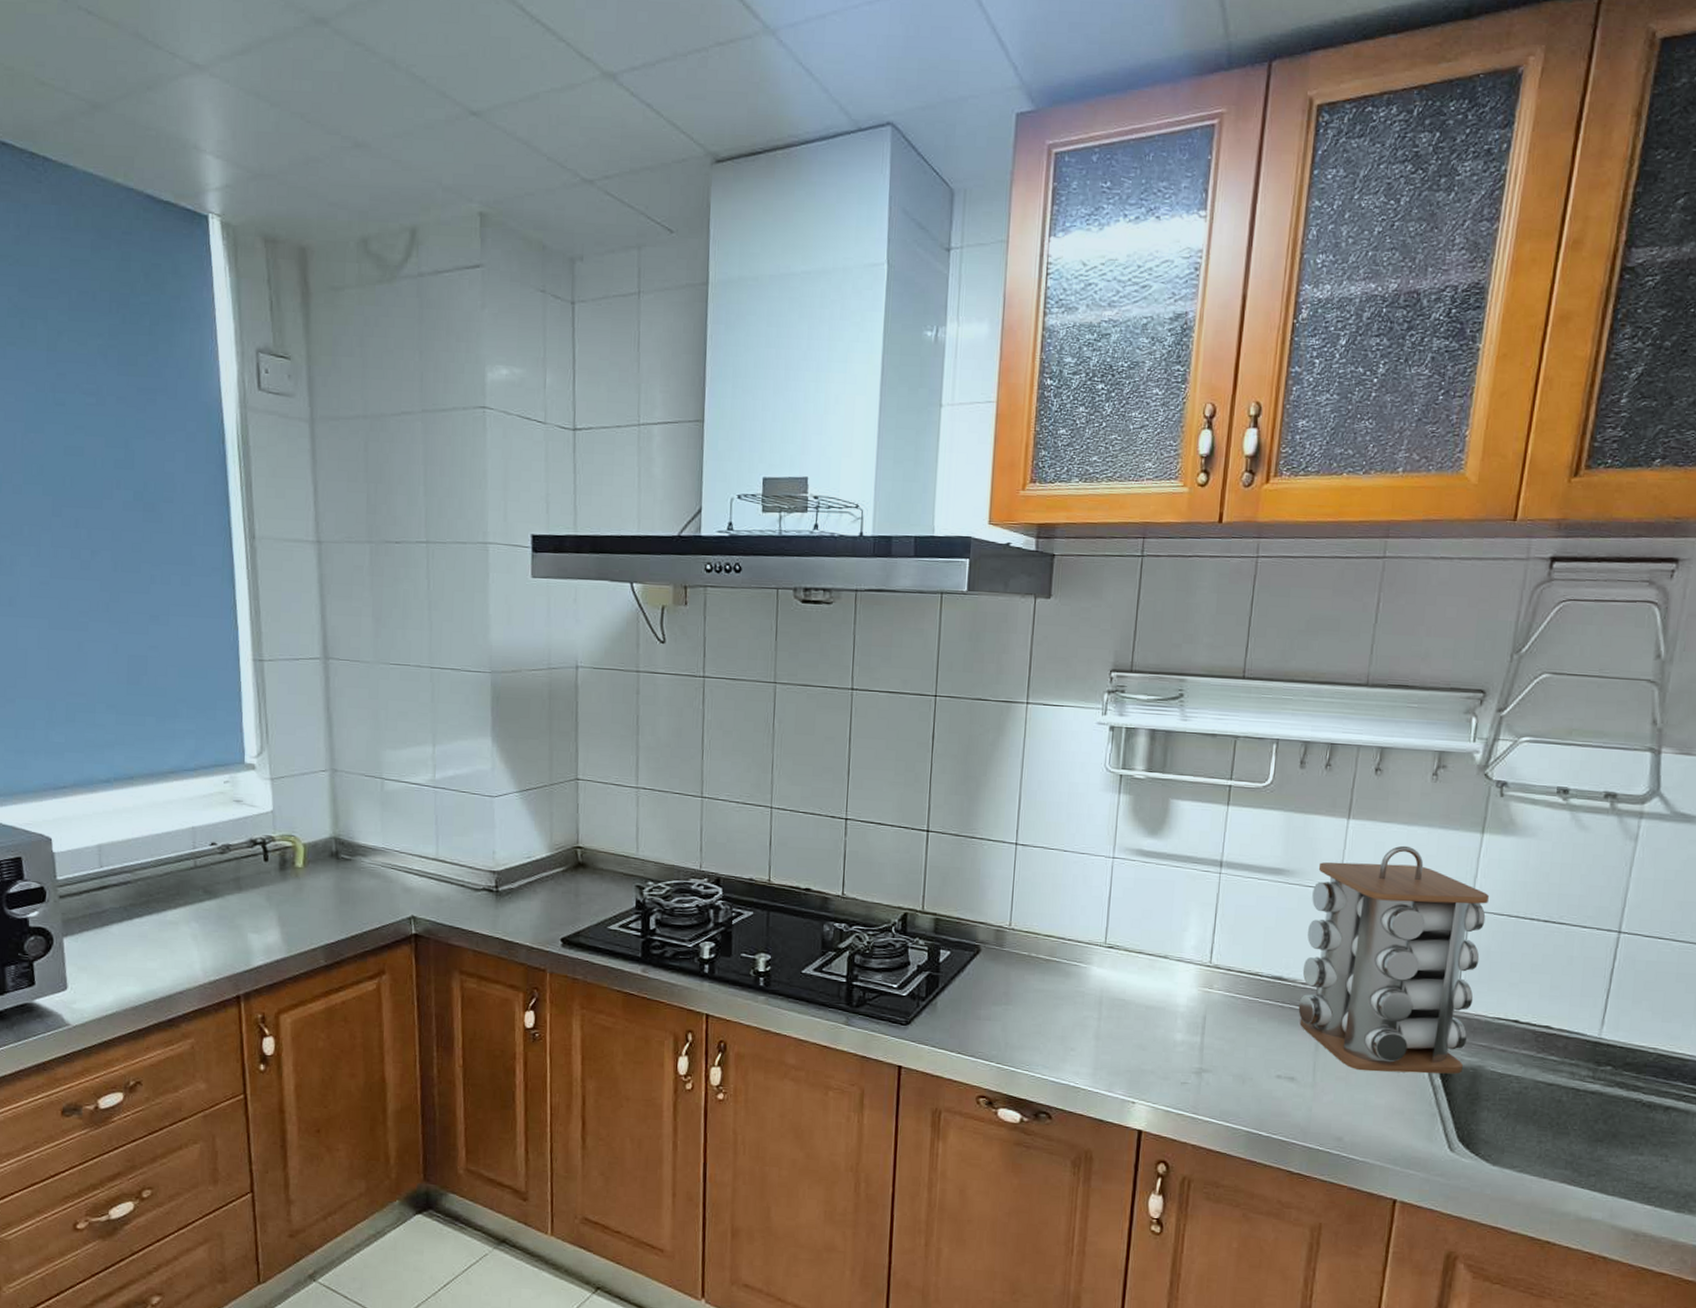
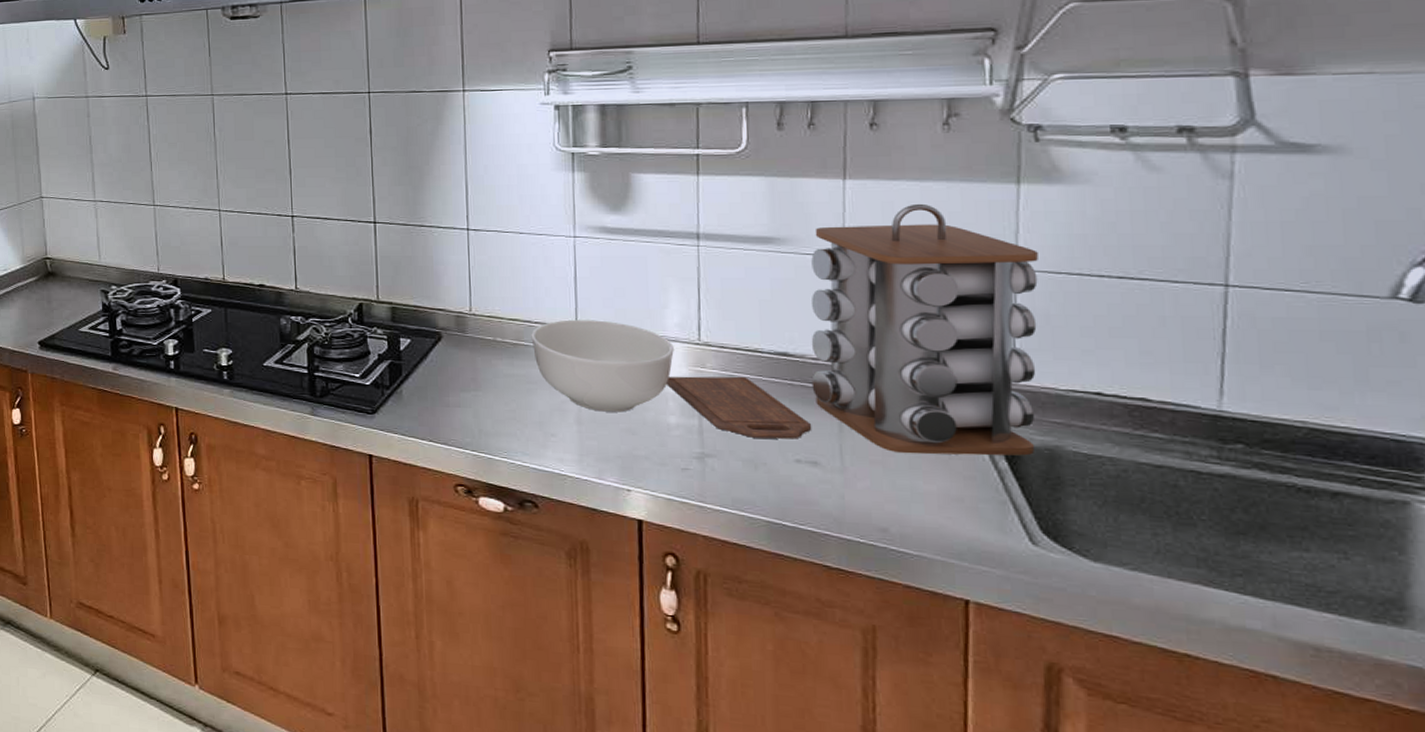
bowl: none [1063,938,1188,1029] -> present [531,319,674,413]
cutting board: none [1178,996,1294,1057] -> present [666,376,812,439]

